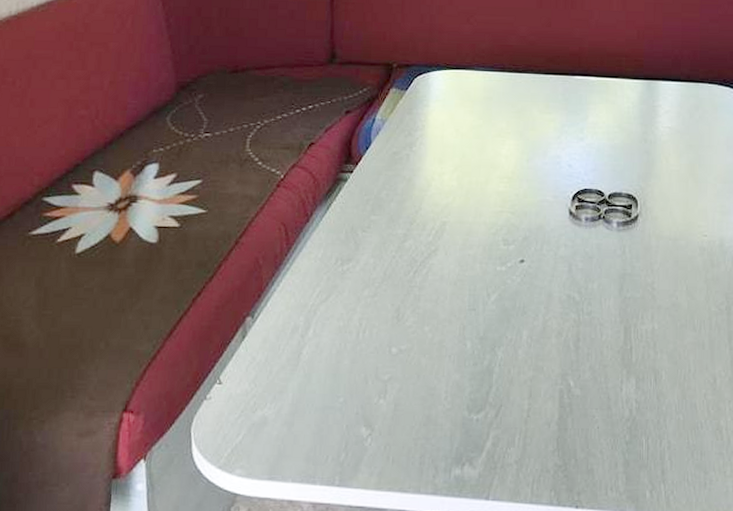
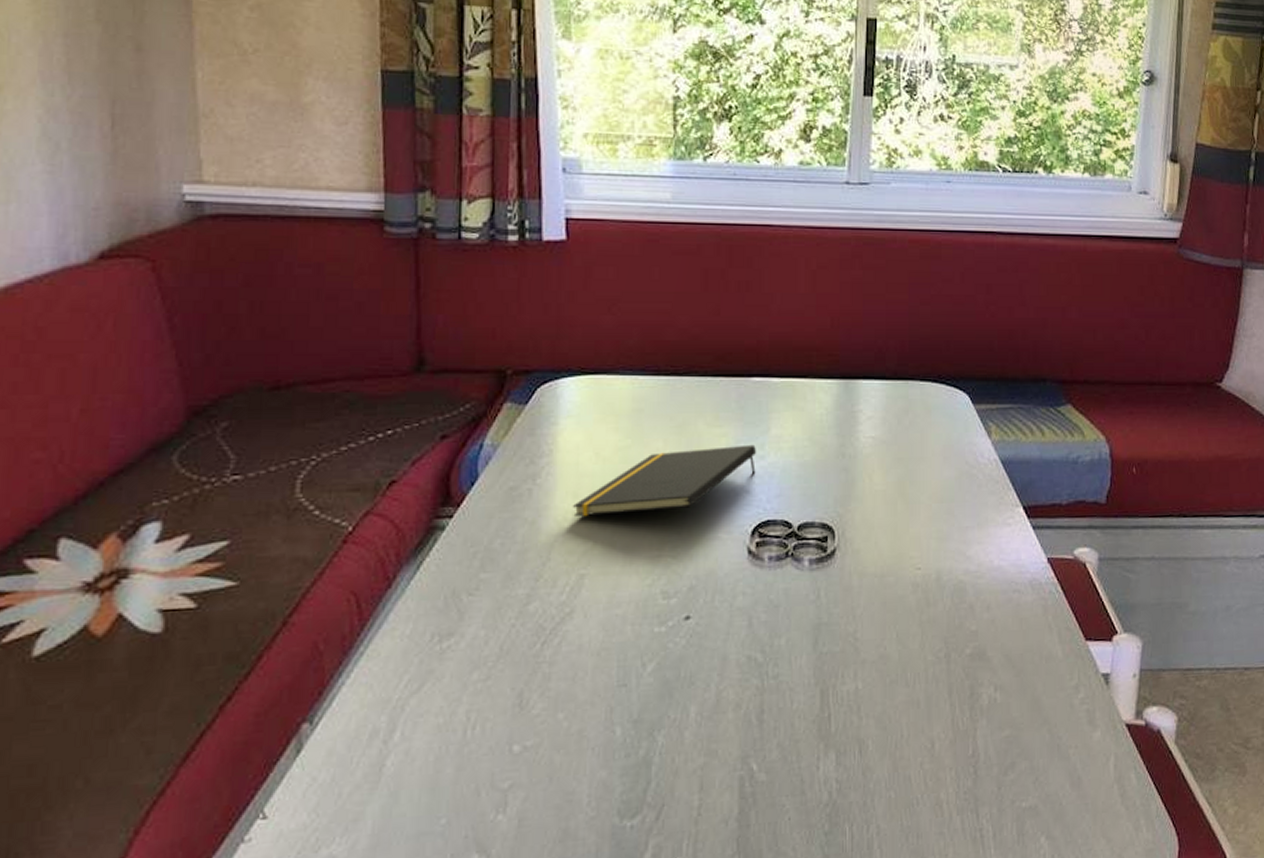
notepad: none [438,128,577,177] -> present [572,444,756,516]

